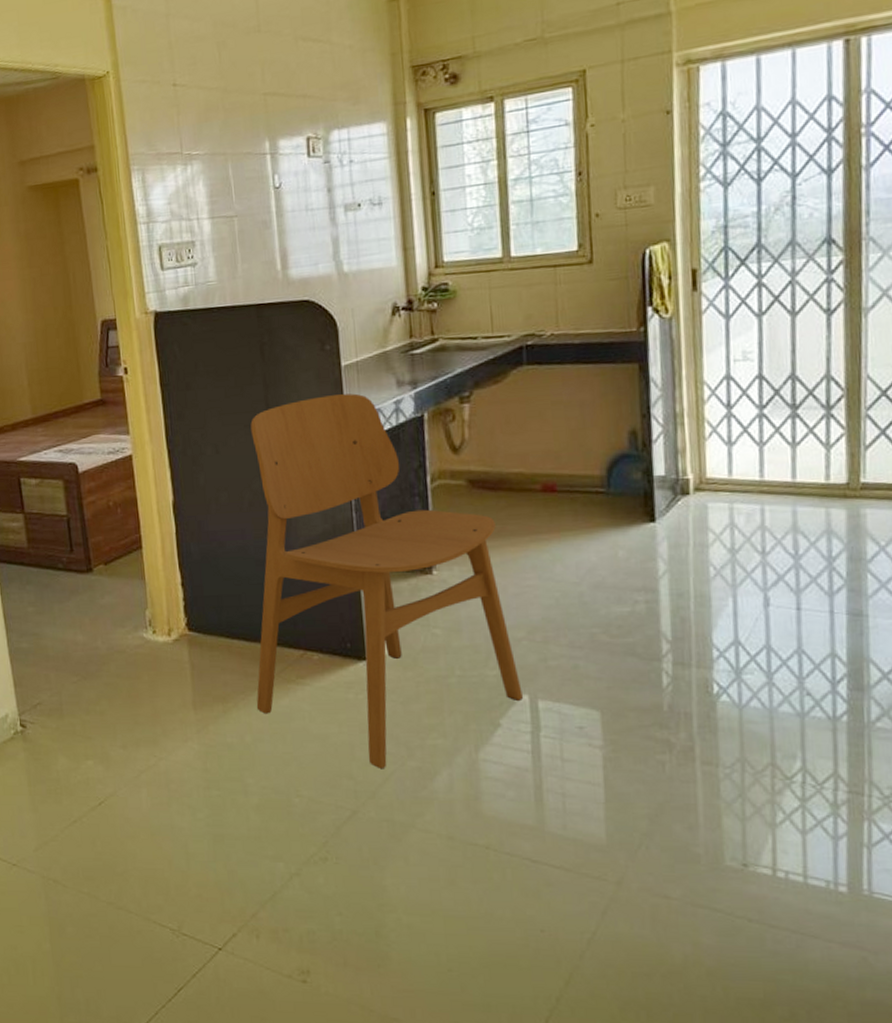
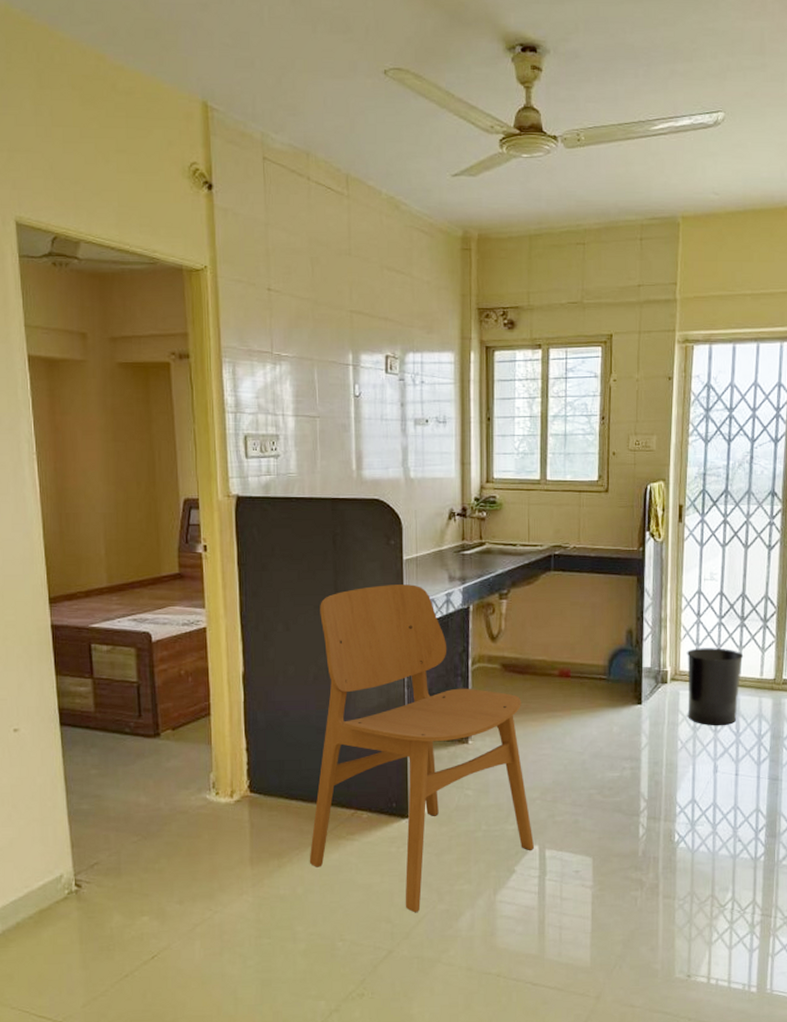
waste bin: none [714,446,799,547] -> present [686,647,744,726]

